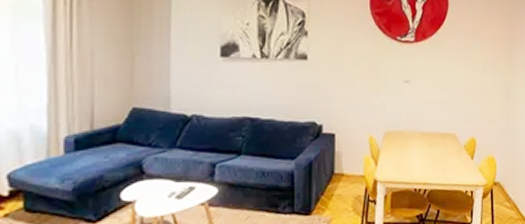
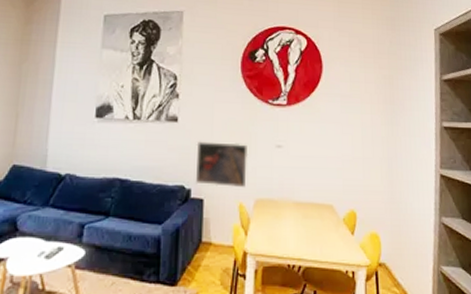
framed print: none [326,79,378,122] -> present [196,141,249,188]

